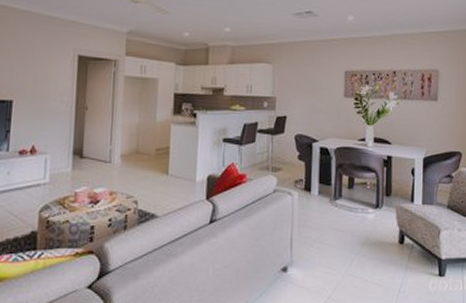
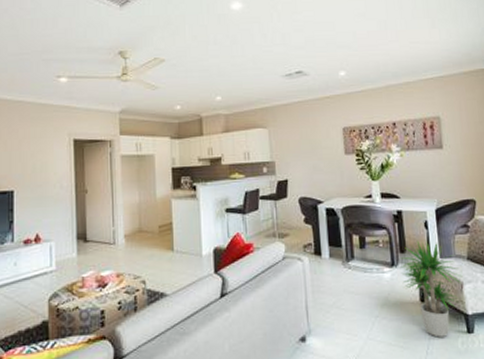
potted plant: none [383,185,441,278] -> present [399,240,463,338]

